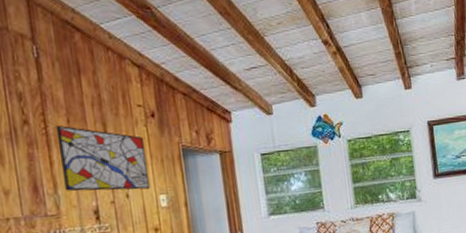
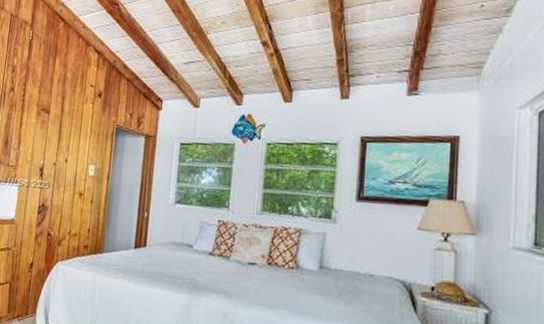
wall art: present [55,126,151,192] -> none [25,95,89,158]

